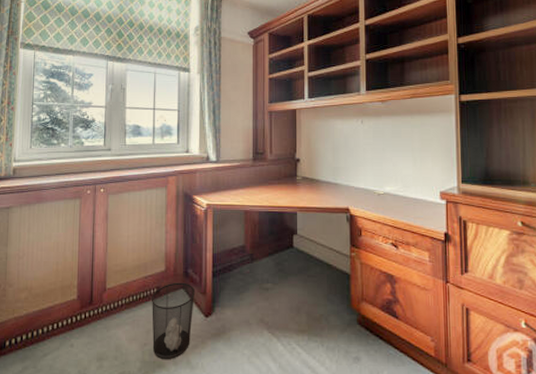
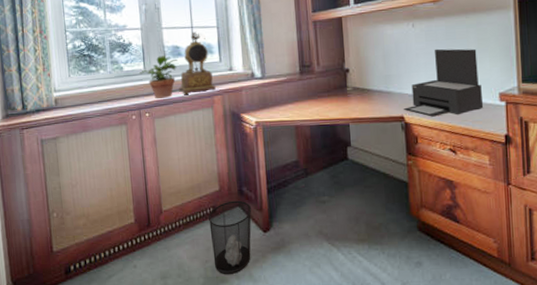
potted plant: none [99,134,137,176] -> present [140,56,178,100]
clock: none [135,113,171,174] -> present [179,31,216,95]
printer: none [349,145,425,211] -> present [403,48,484,117]

